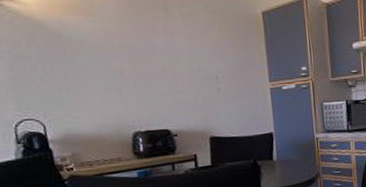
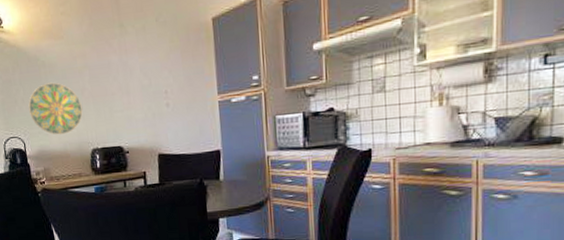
decorative plate: none [49,61,121,118] -> present [28,82,83,135]

